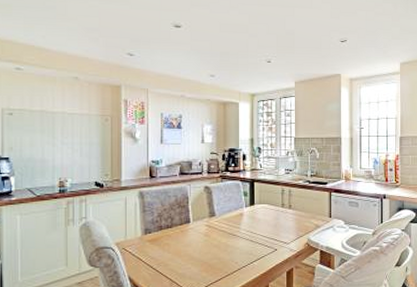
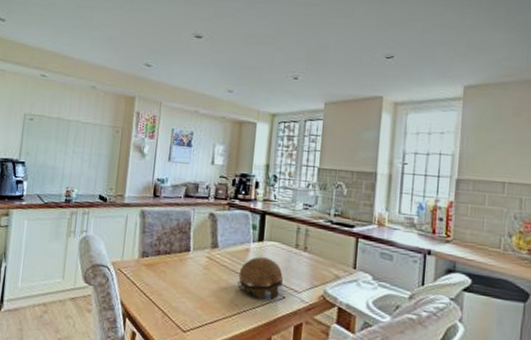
decorative bowl: none [236,219,275,255] -> present [238,257,284,301]

